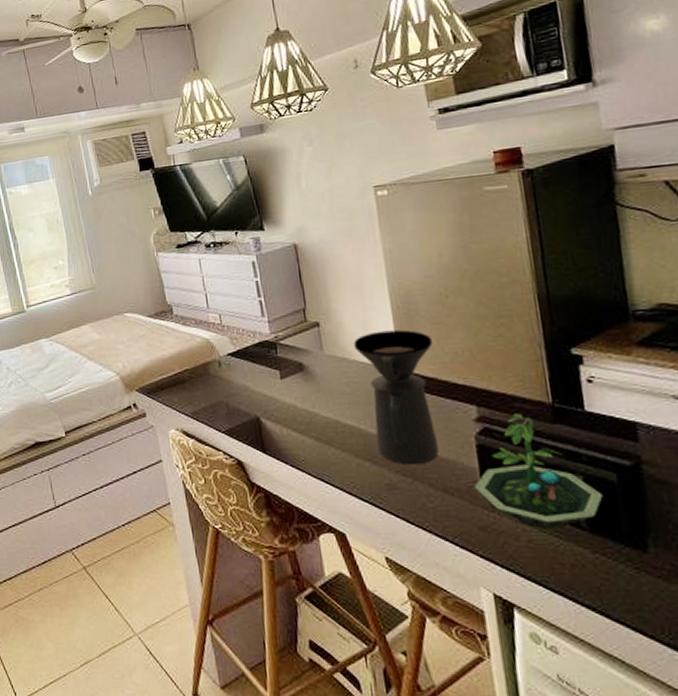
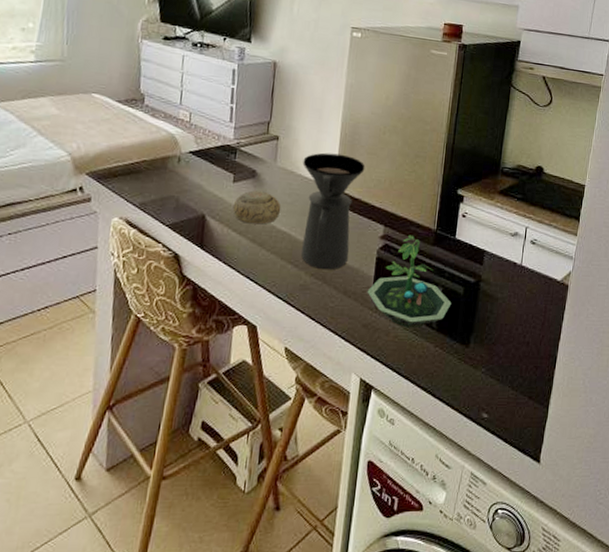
bowl: none [286,384,342,421] -> present [232,190,281,225]

